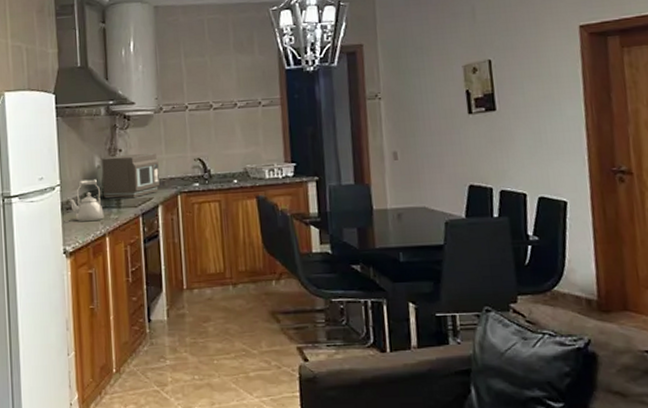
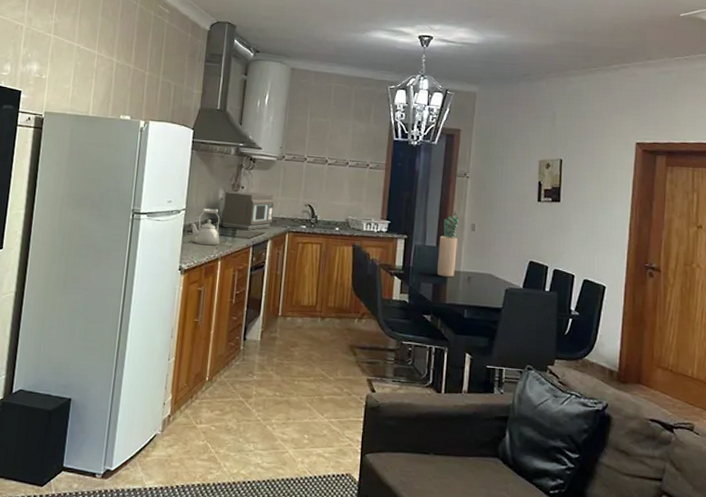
vase: none [356,139,381,219] -> present [436,210,459,278]

